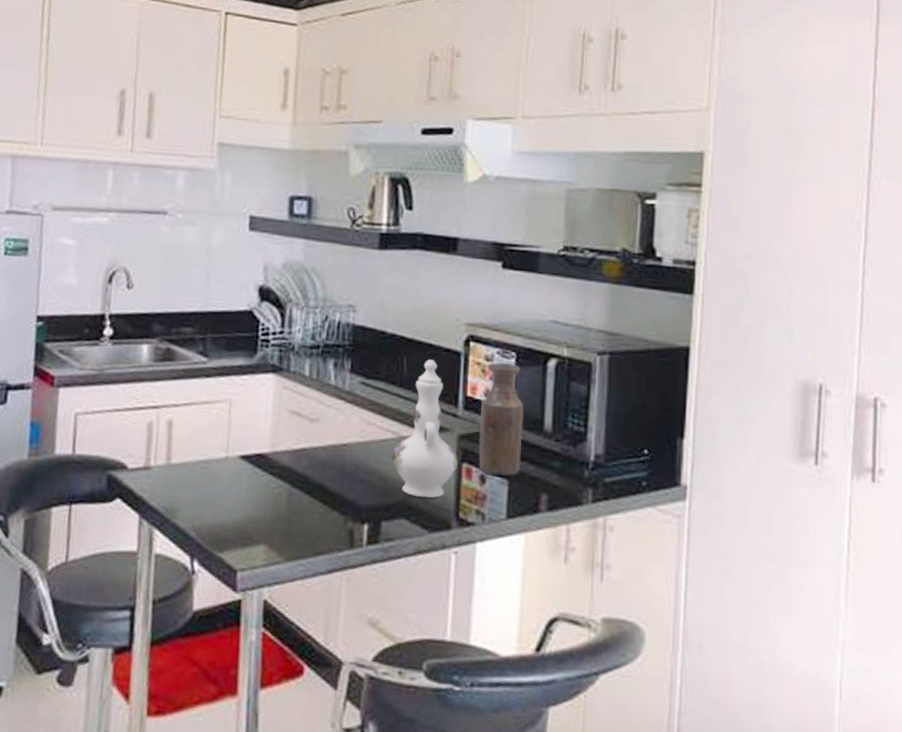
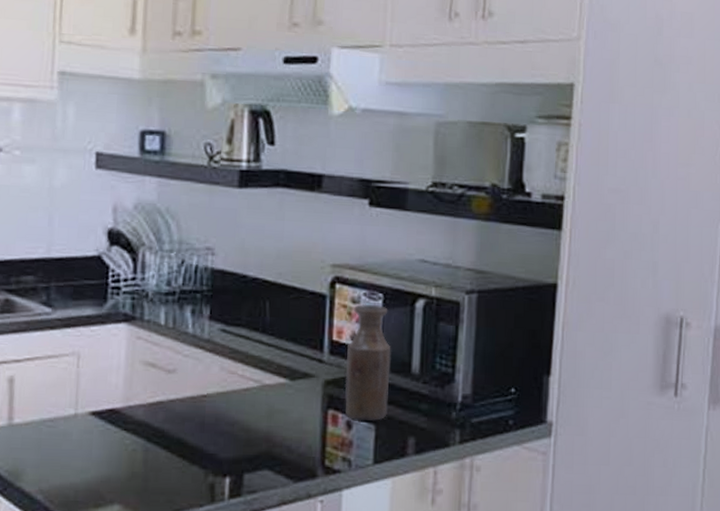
ewer: present [391,359,459,498] -> none [254,303,324,447]

